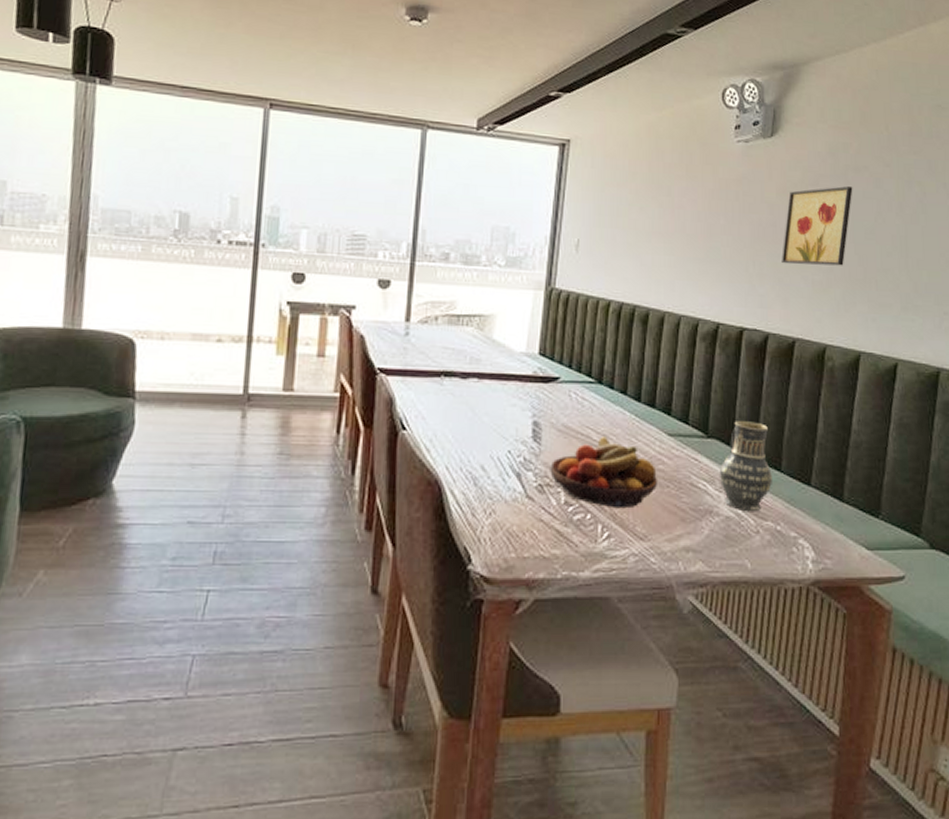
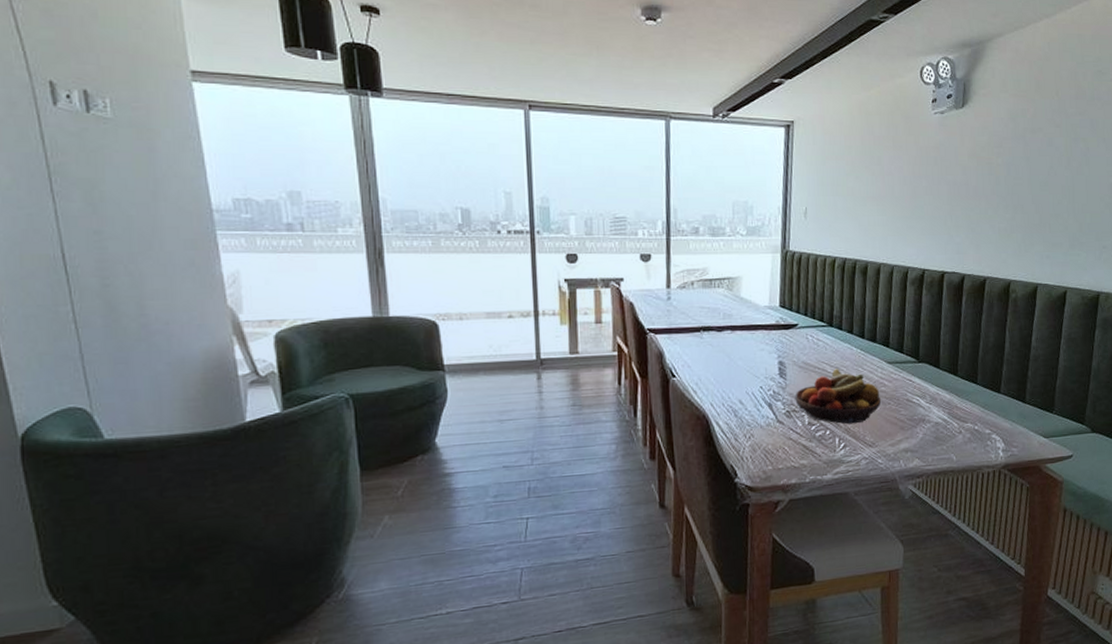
vase: present [719,421,772,512] -> none [929,347,971,418]
wall art: present [782,185,853,266] -> none [973,146,1030,216]

